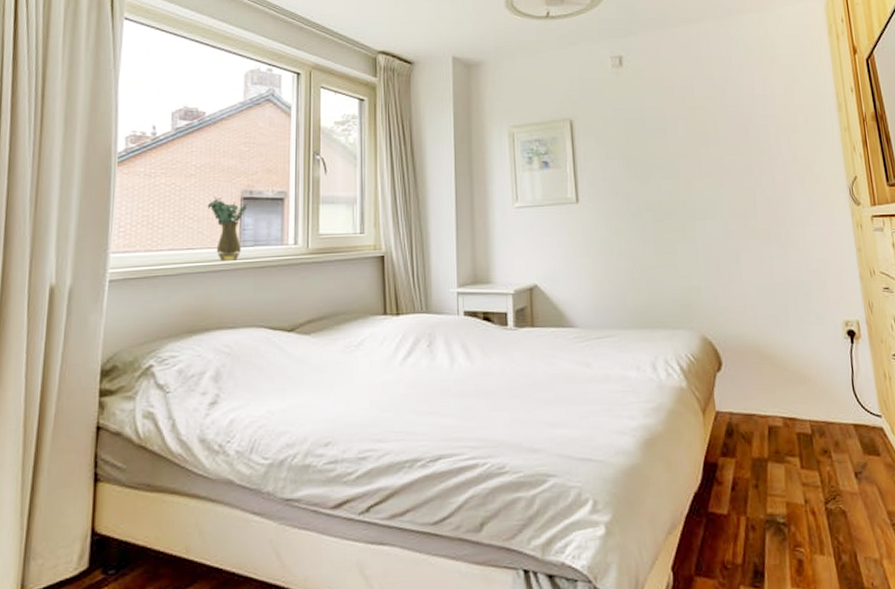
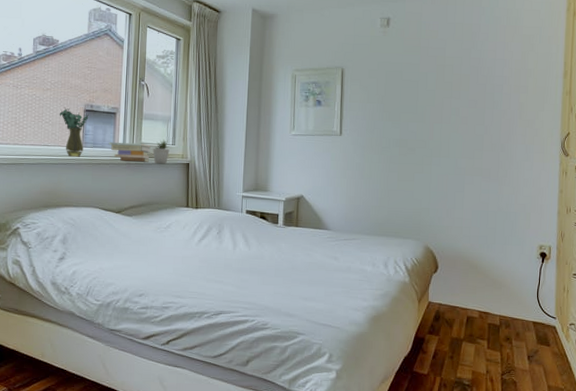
books: none [274,234,332,262] -> present [108,142,151,163]
potted plant: none [334,227,357,260] -> present [152,140,170,164]

